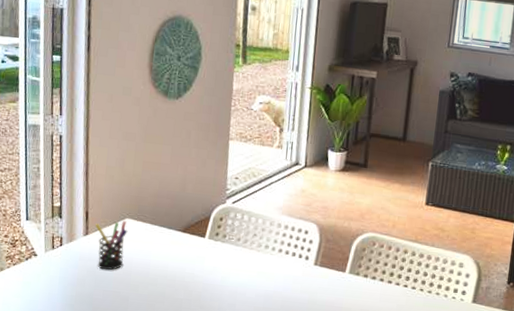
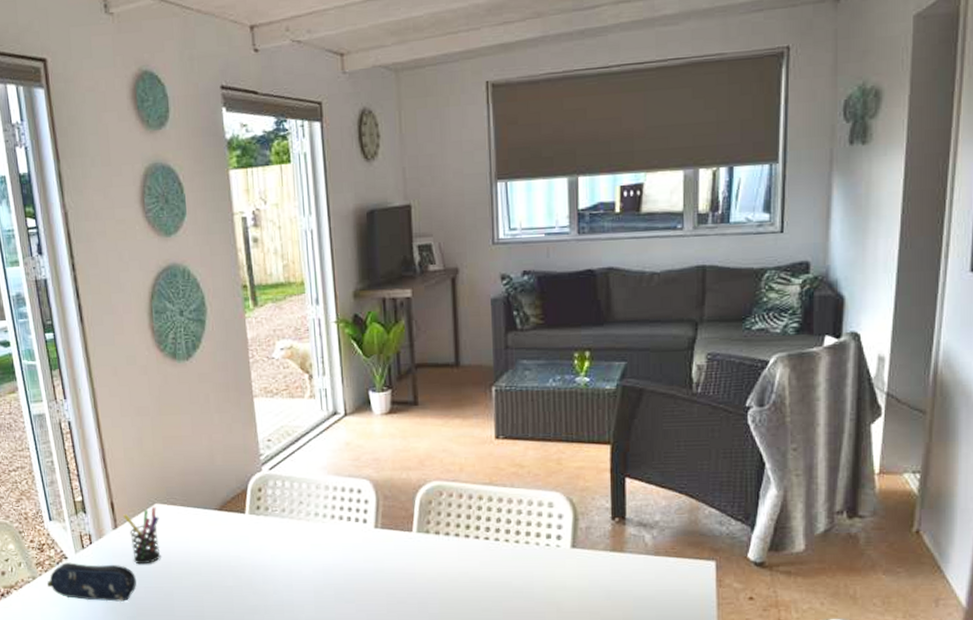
pencil case: none [12,259,97,301] -> present [46,562,136,602]

